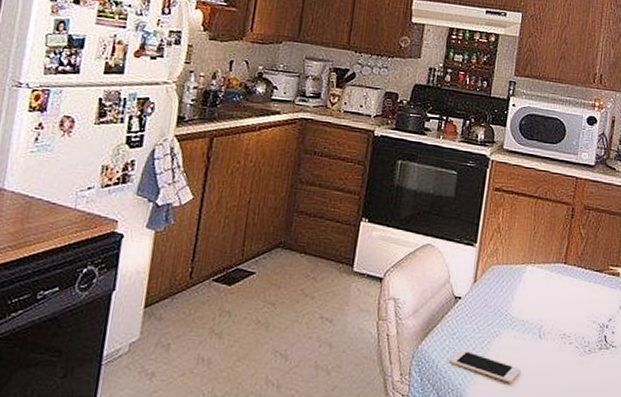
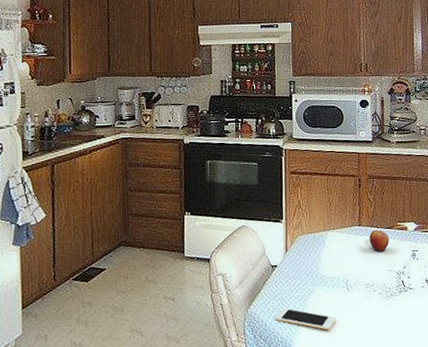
apple: none [574,270,597,298] -> present [369,229,389,252]

